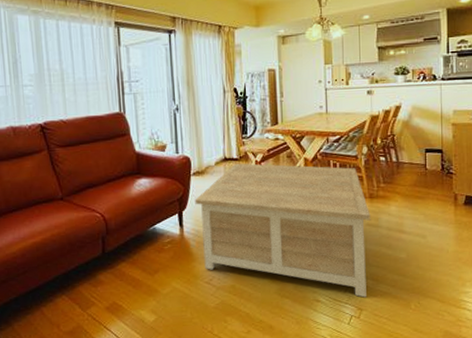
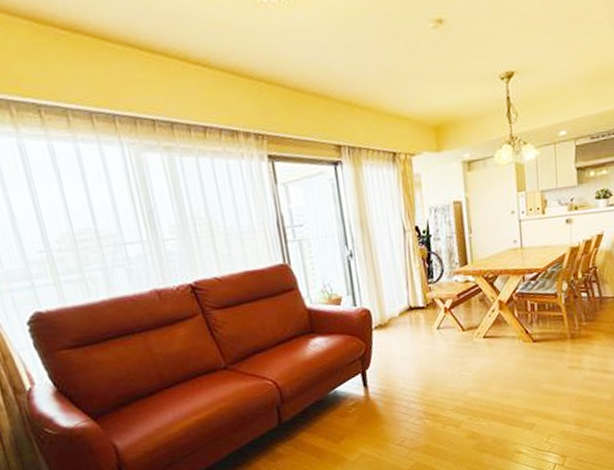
coffee table: present [195,163,371,298] -> none [378,307,573,444]

